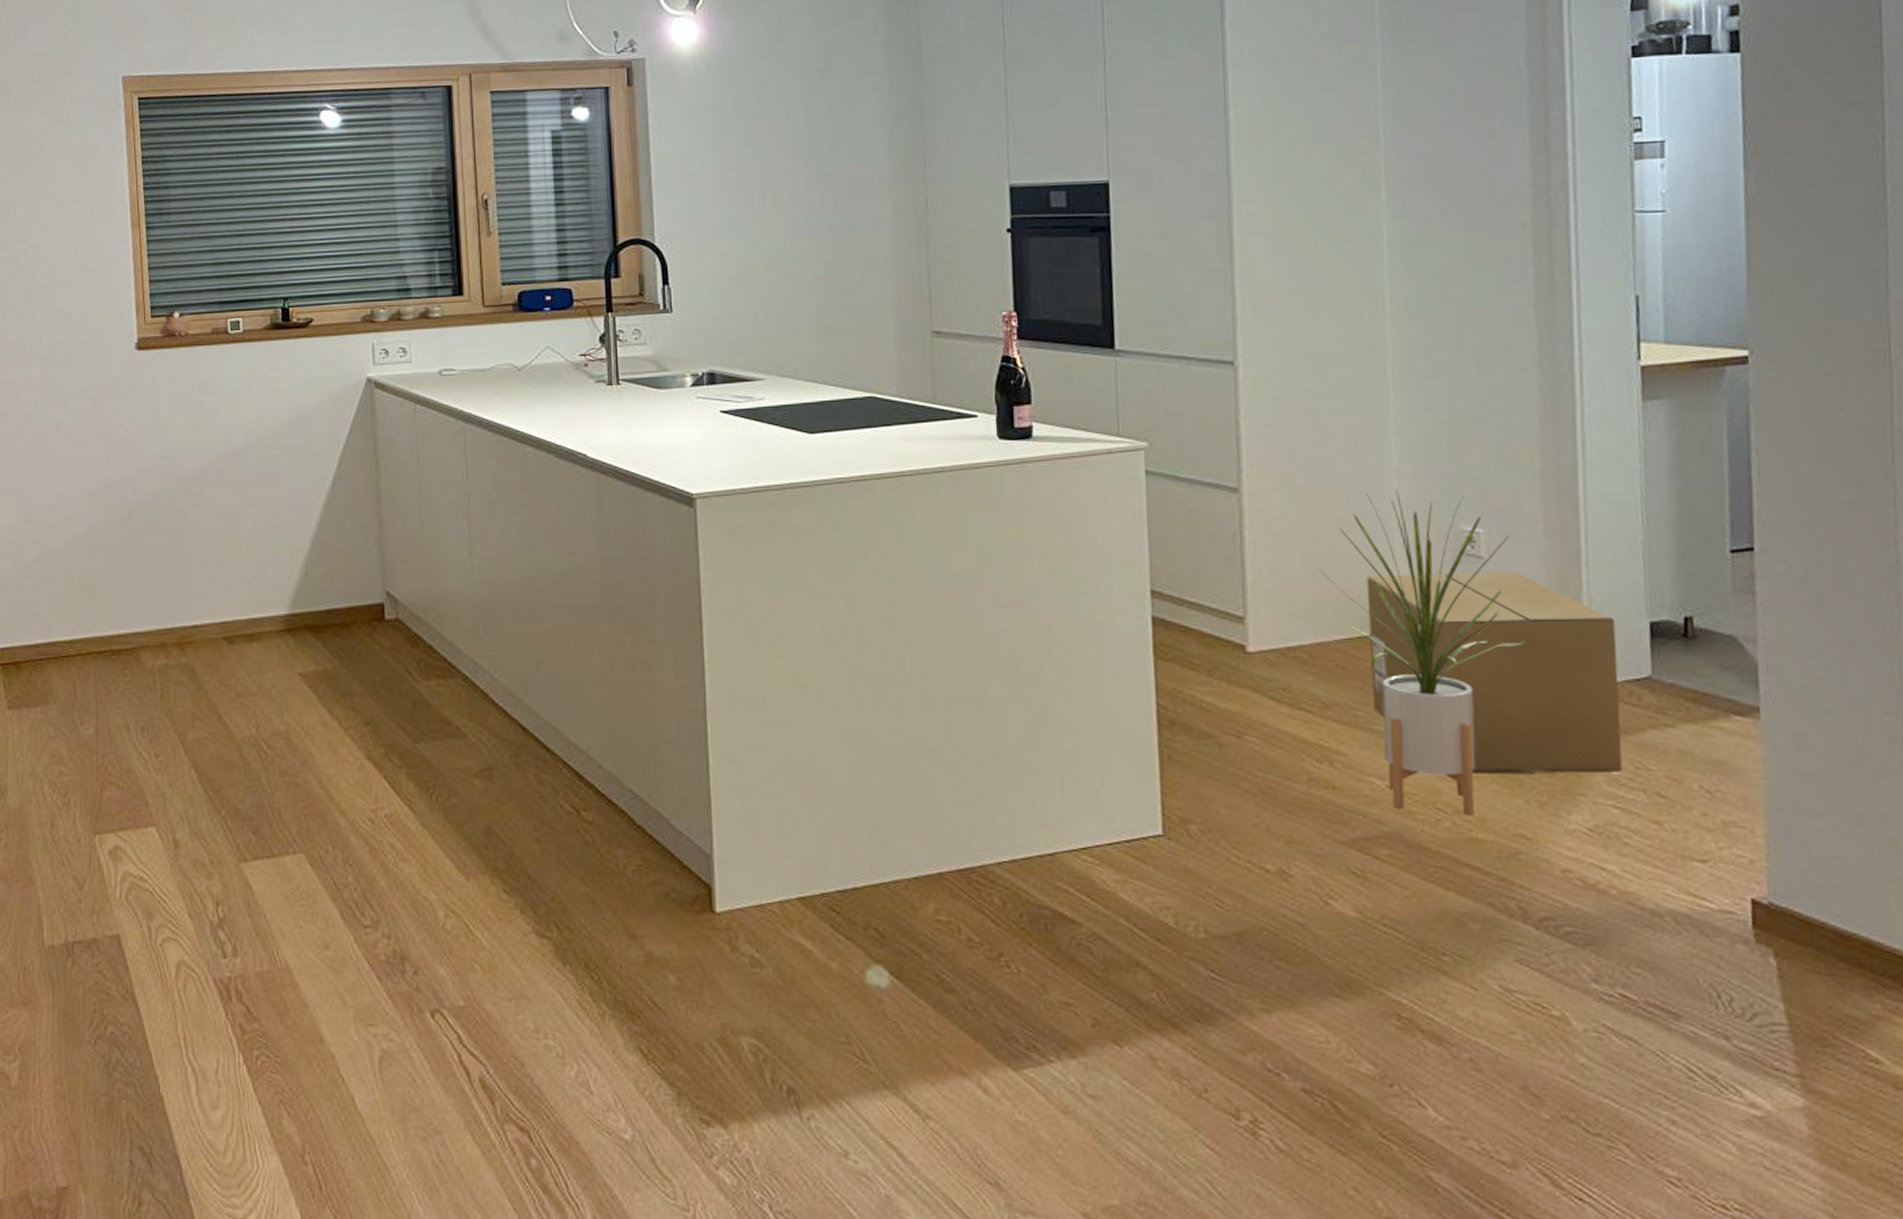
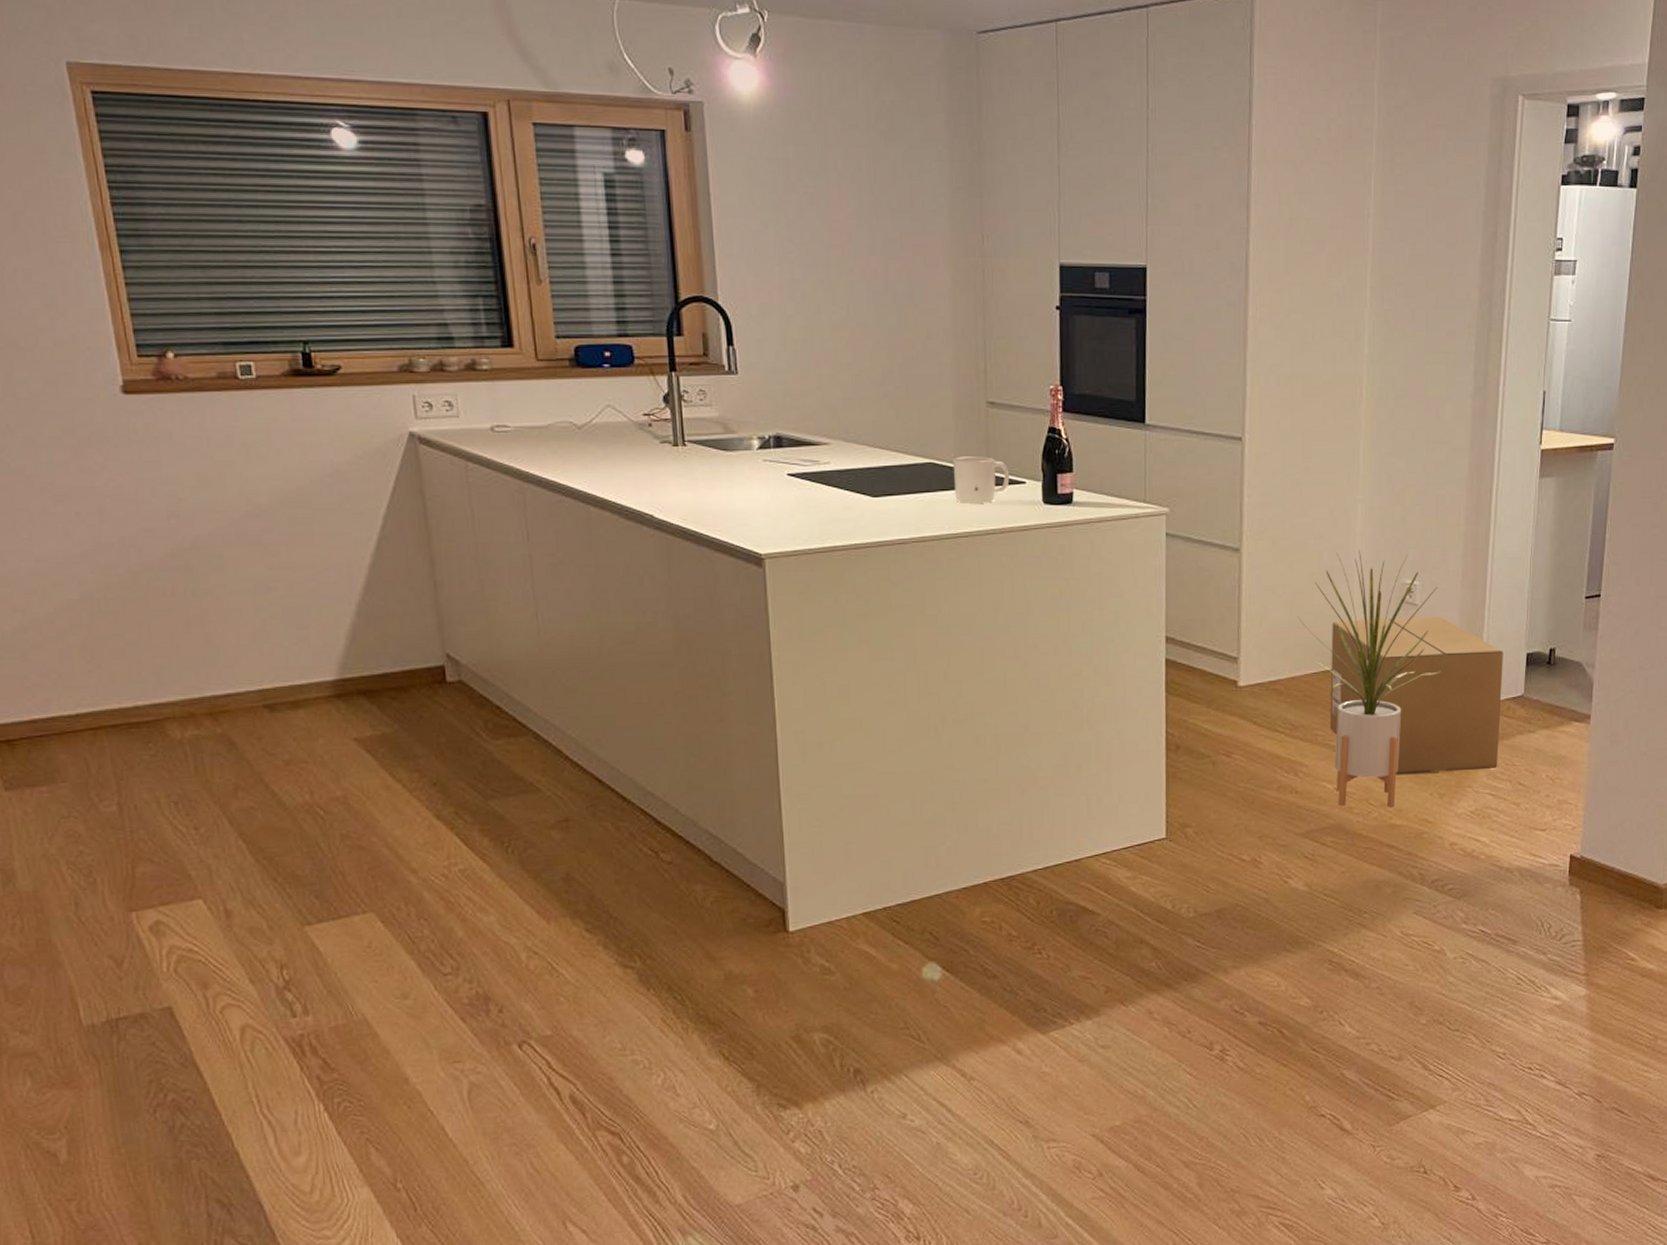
mug: none [895,389,959,439] -> present [953,456,1010,503]

